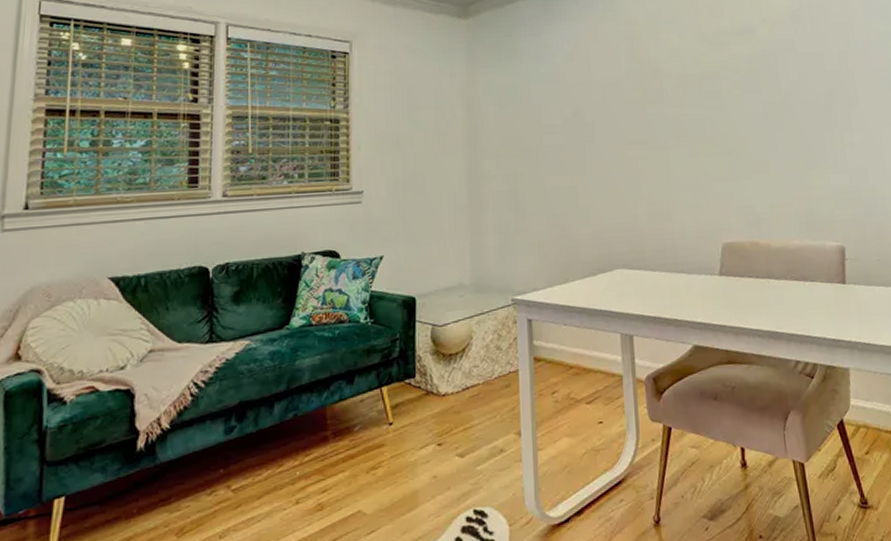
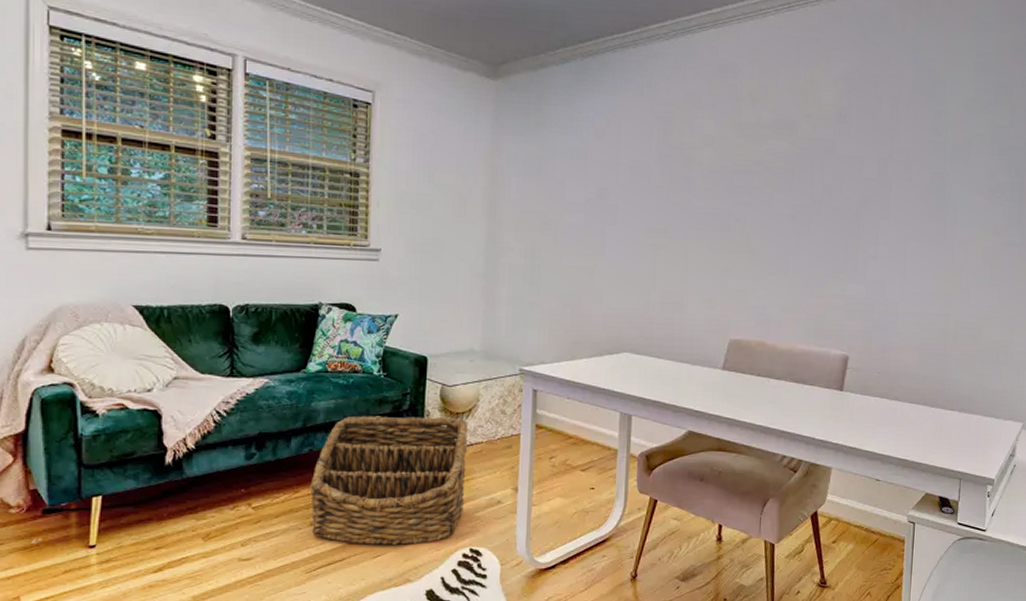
basket: none [294,360,465,520] -> present [309,415,469,545]

